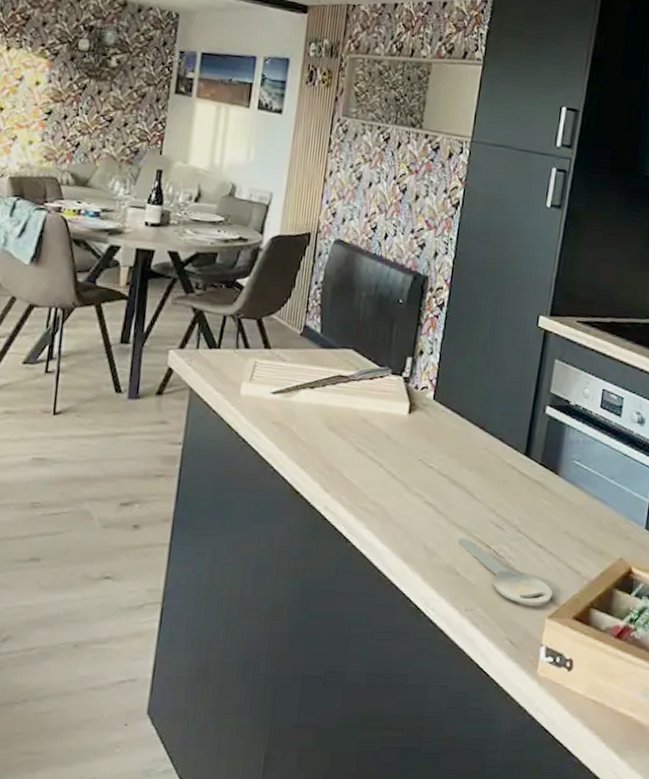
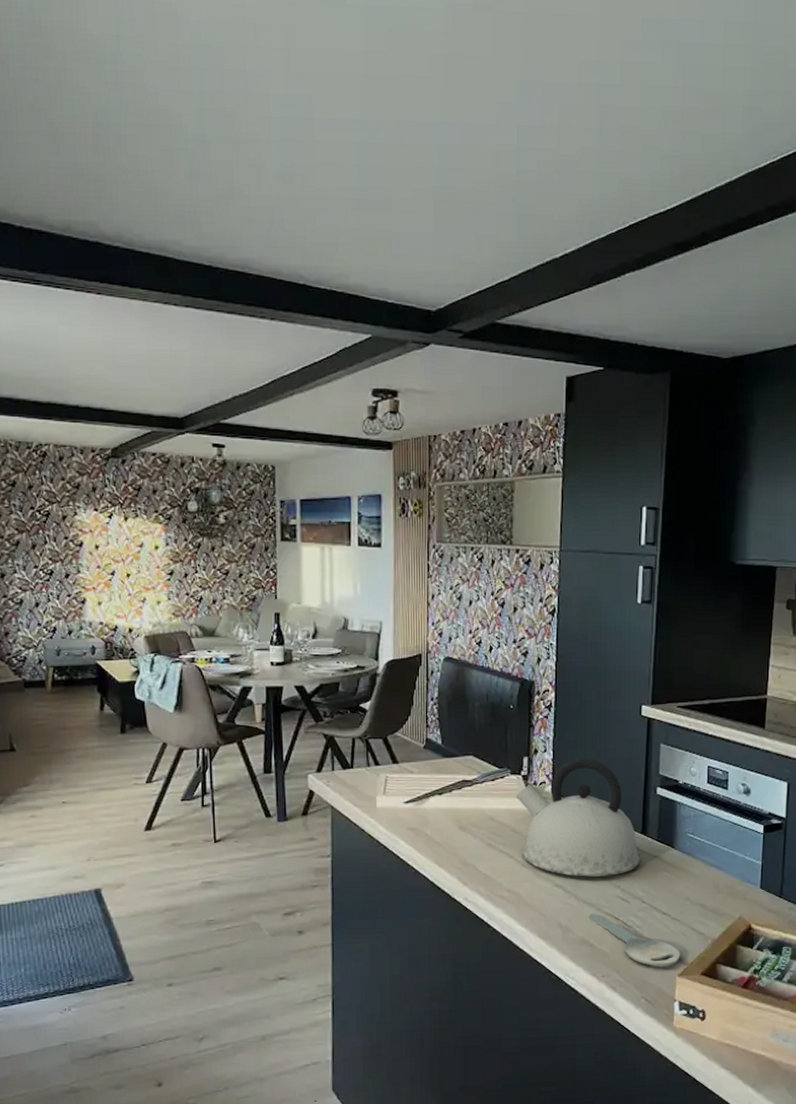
kettle: none [393,365,521,498] -> present [515,758,641,877]

